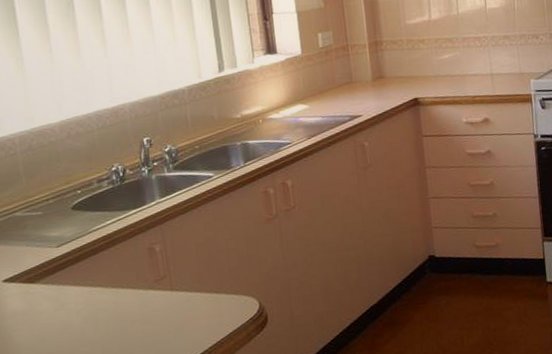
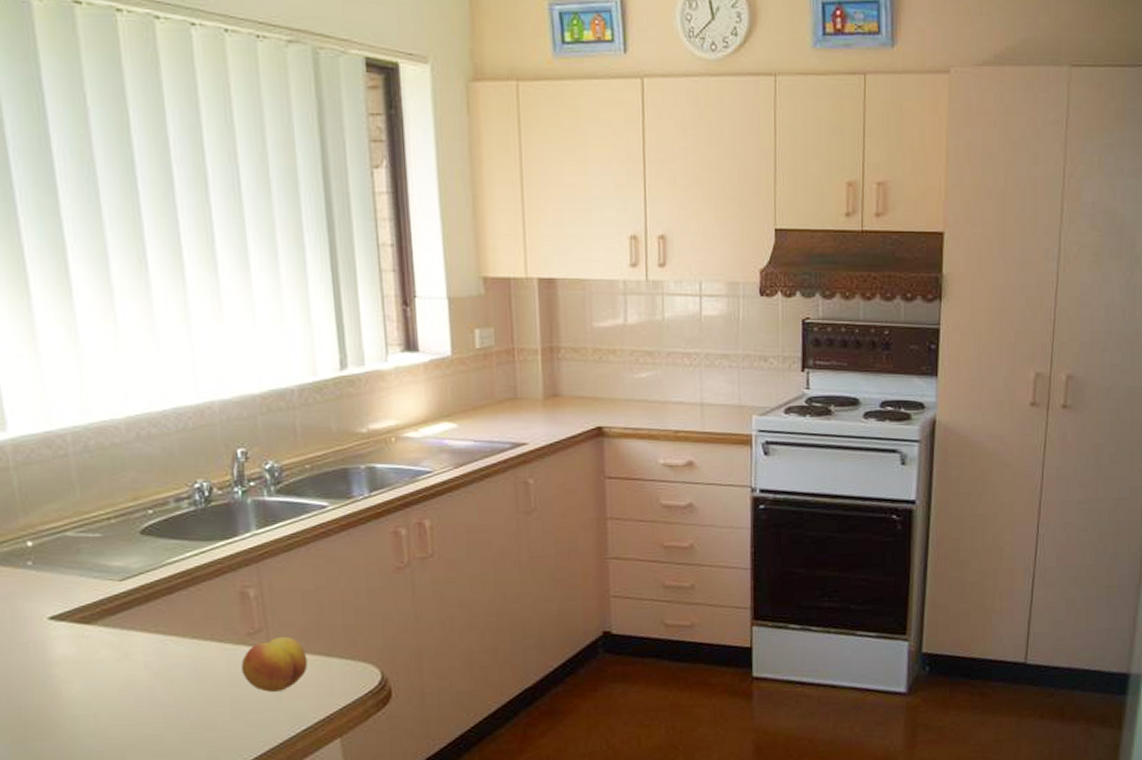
fruit: none [151,280,202,326] -> present [241,636,308,692]

